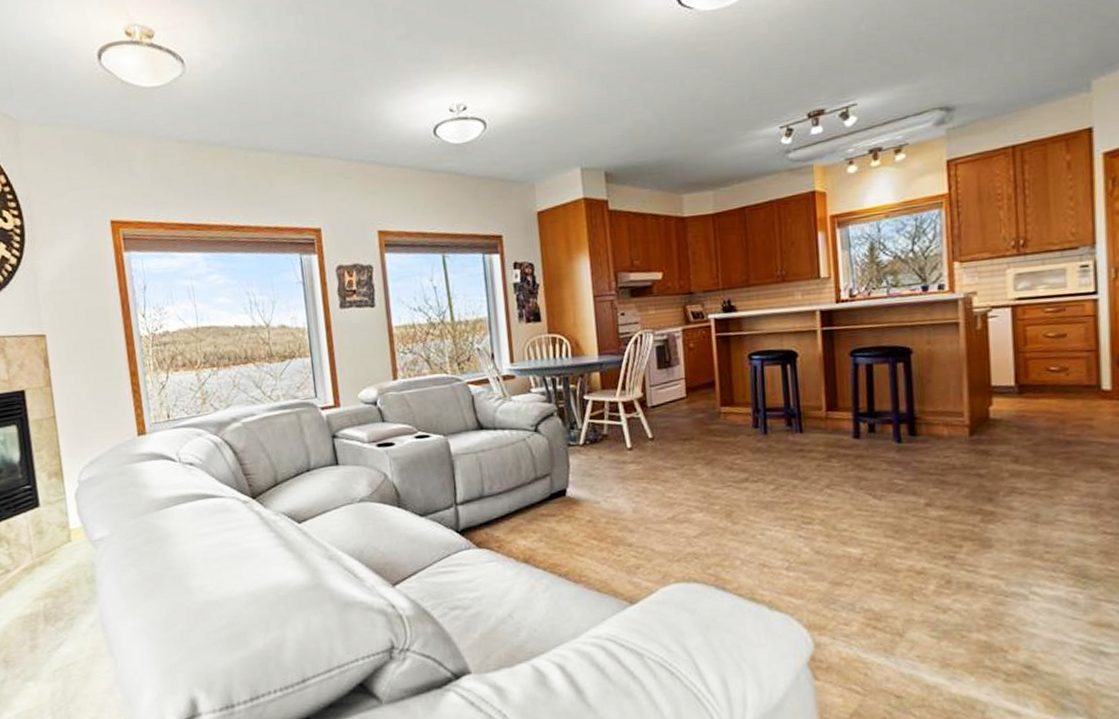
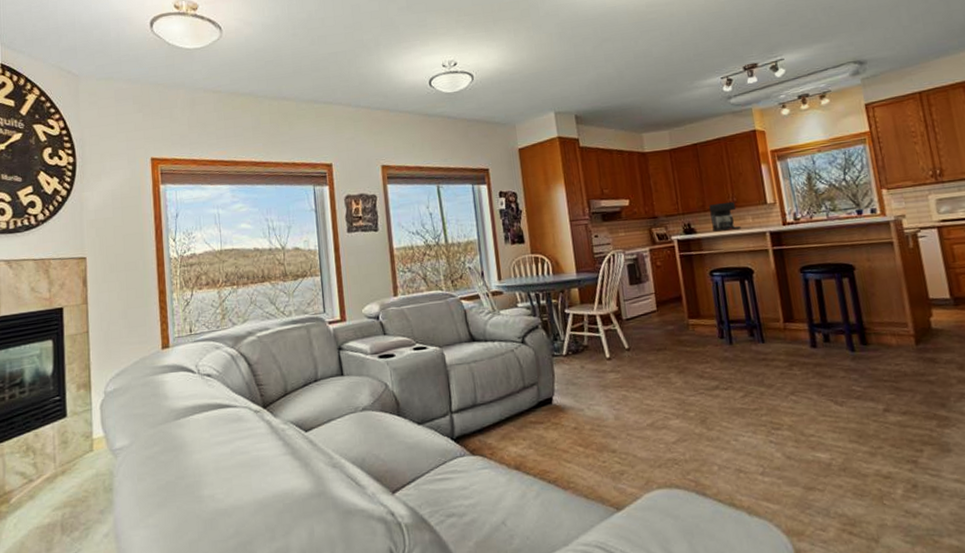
coffee maker: none [754,275,788,310] -> present [709,201,741,232]

